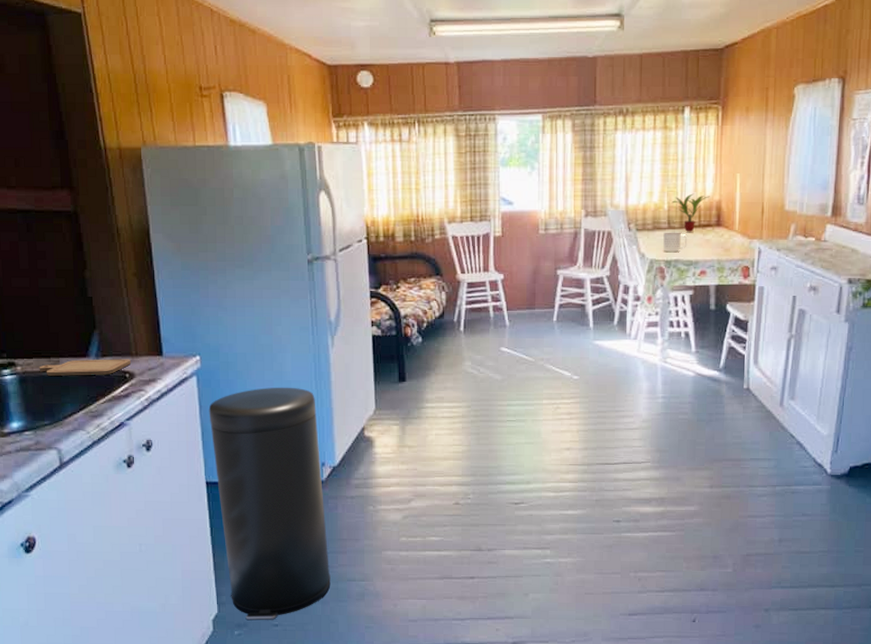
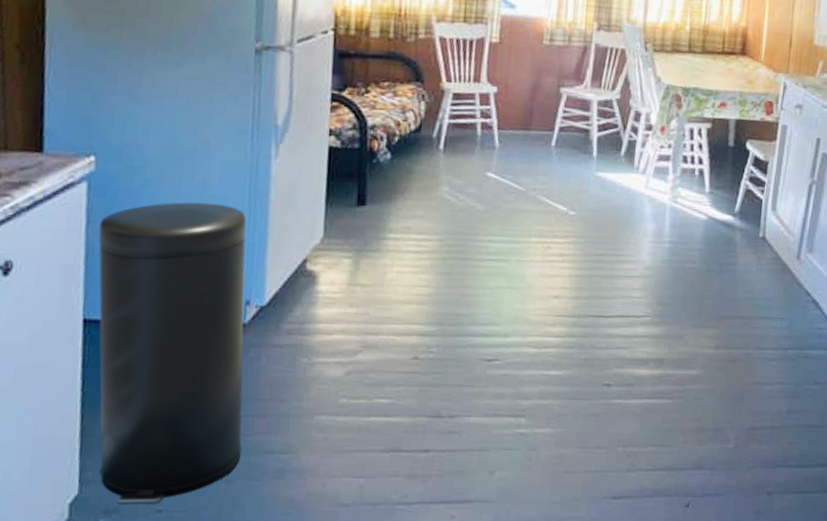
mug: present [663,232,688,252] -> none [681,56,709,79]
potted plant: present [671,193,710,232] -> none [694,16,736,59]

